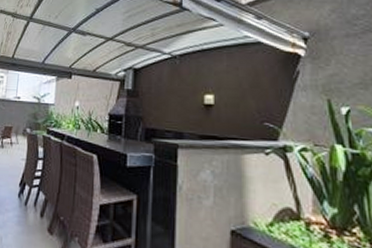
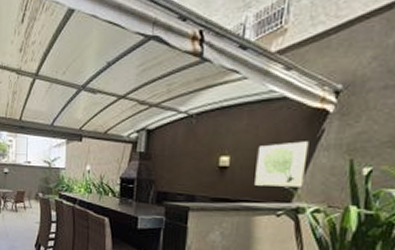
wall art: none [239,82,288,126] -> present [254,141,309,187]

